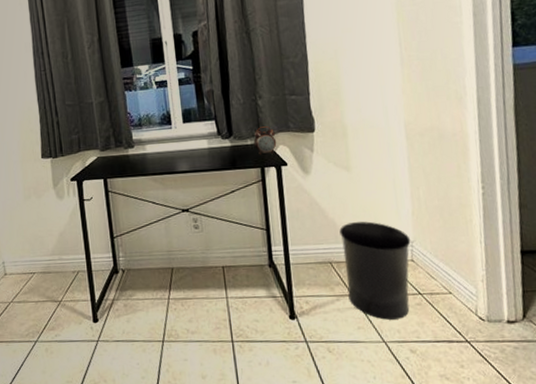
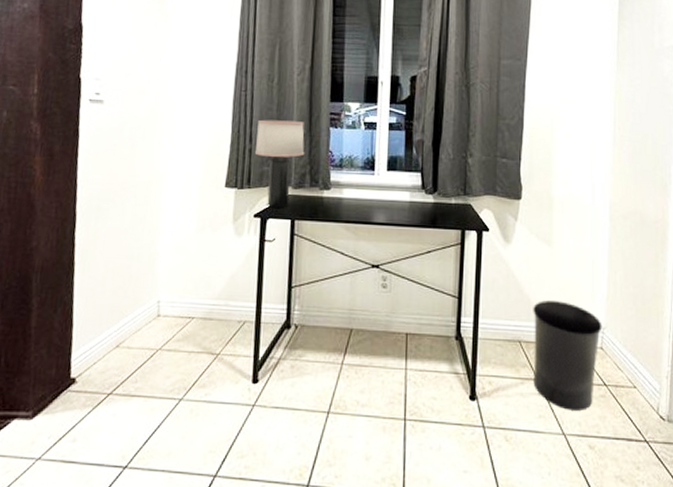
table lamp: none [60,90,106,171] -> present [254,119,305,208]
alarm clock: present [253,126,277,155] -> none [457,186,482,217]

